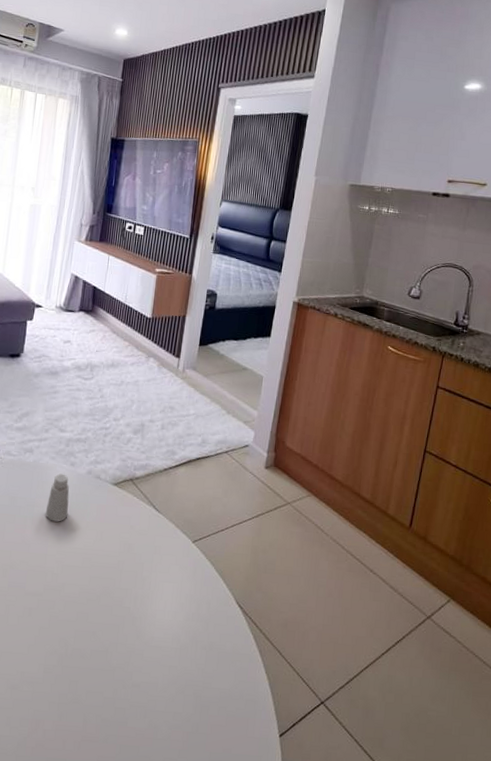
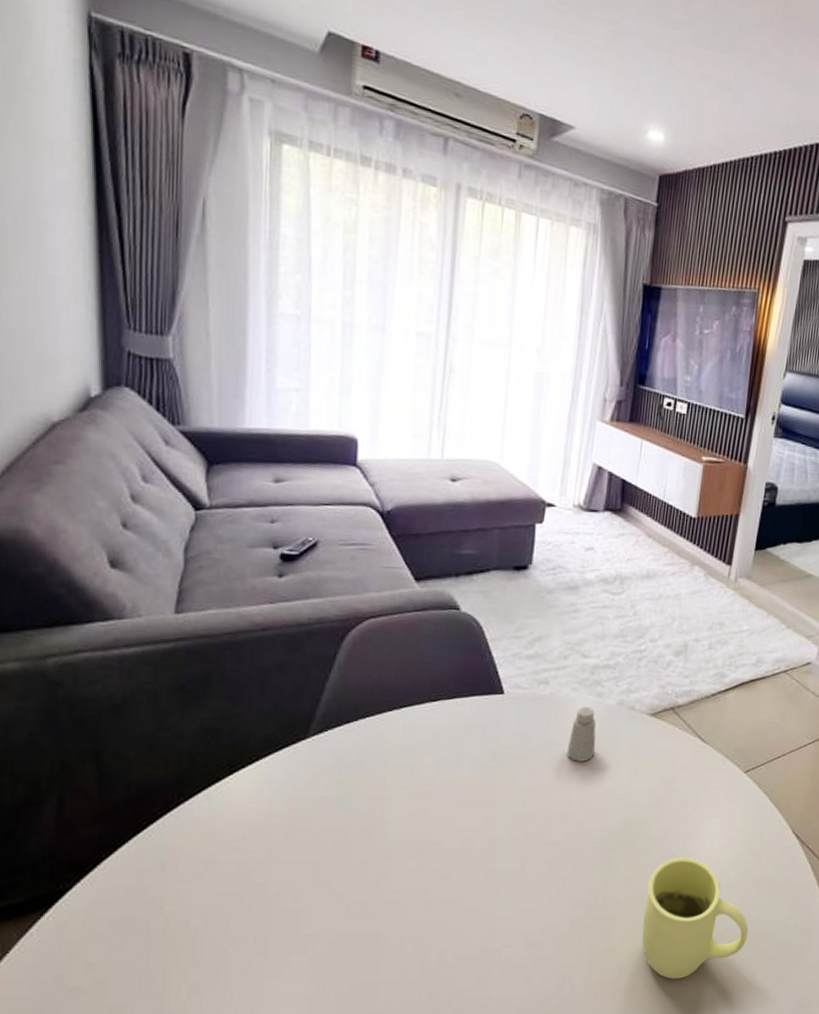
mug: none [104,617,198,737] -> present [641,857,749,979]

